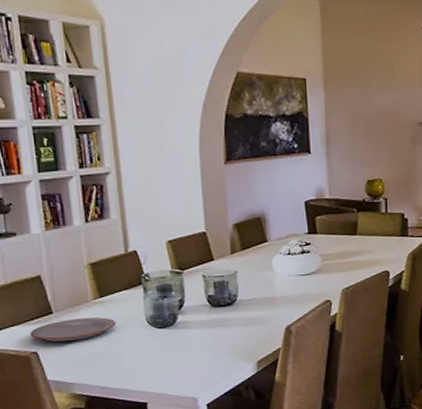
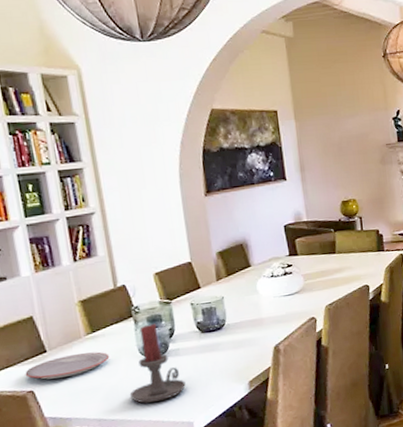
candle holder: none [134,293,192,374] -> present [129,323,186,403]

